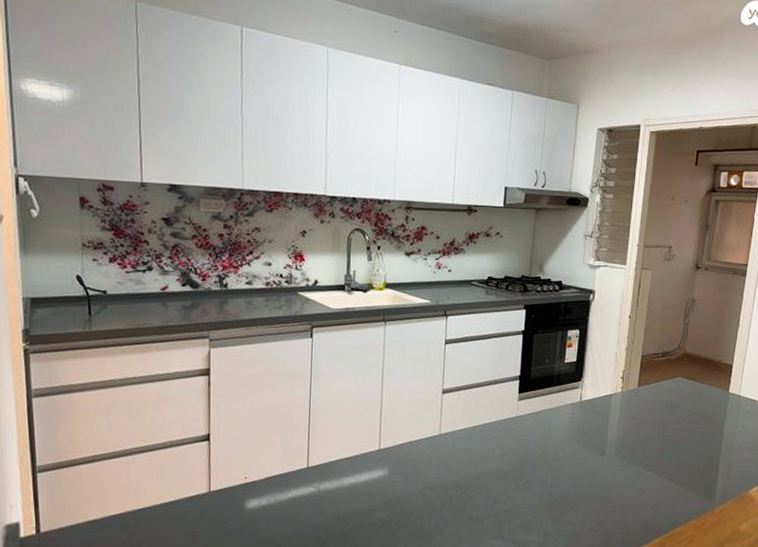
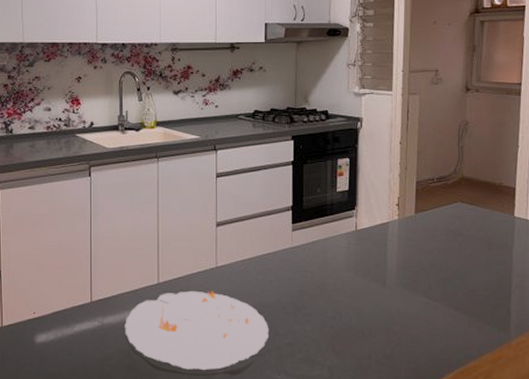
plate: none [342,457,489,537] -> present [125,290,270,371]

